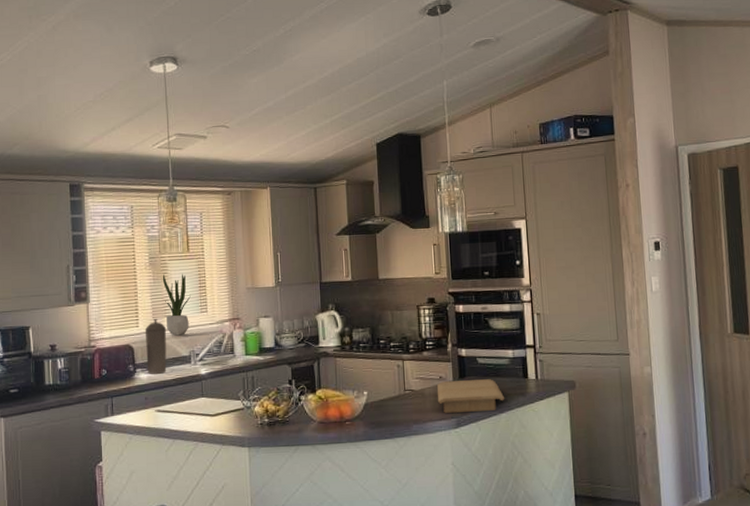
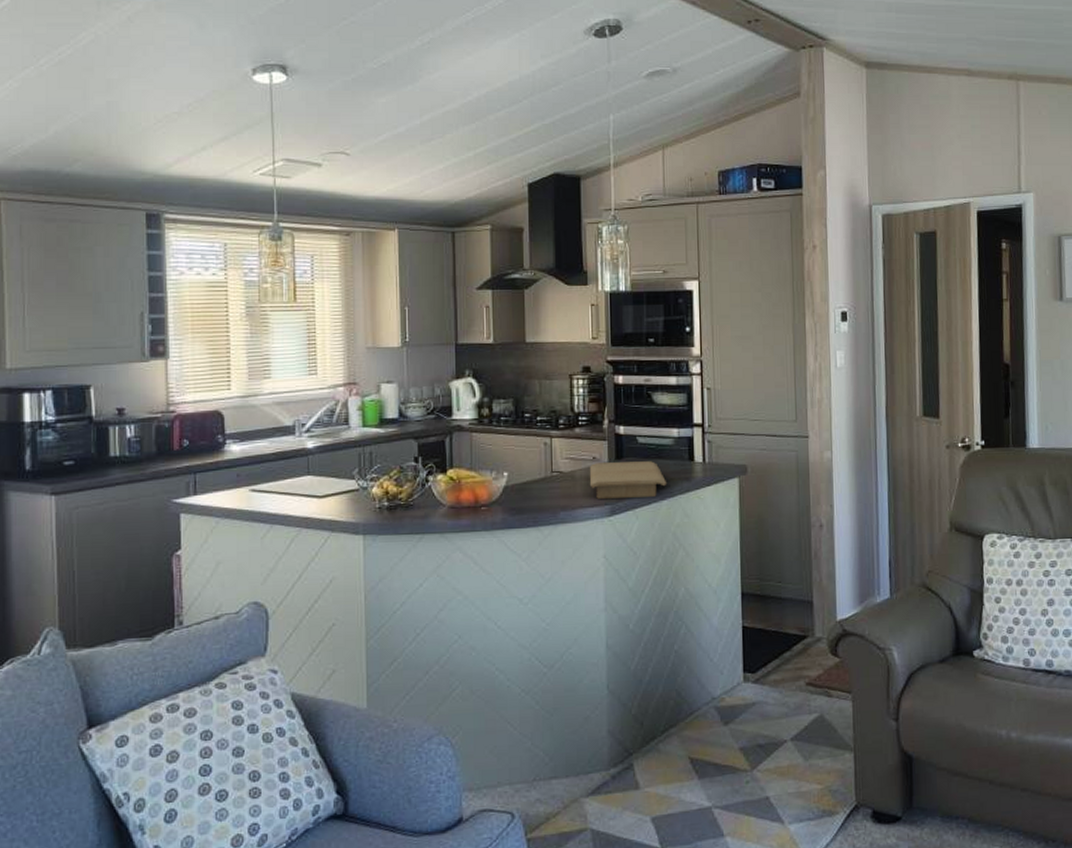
canister: present [144,318,167,374] -> none [238,380,265,447]
potted plant: present [162,274,191,336] -> none [262,327,297,402]

